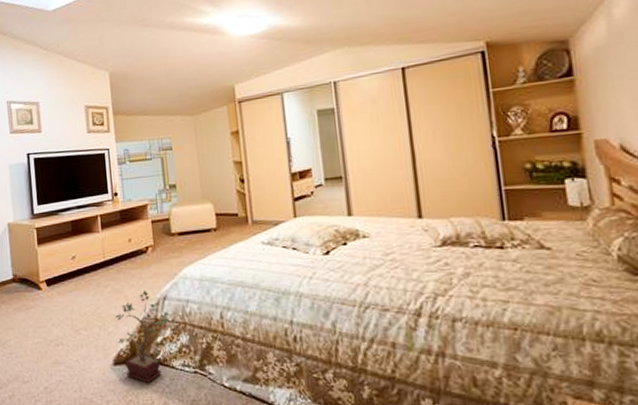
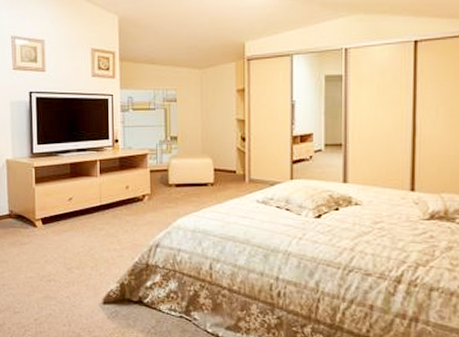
potted plant: present [115,290,170,382] -> none [107,236,161,323]

